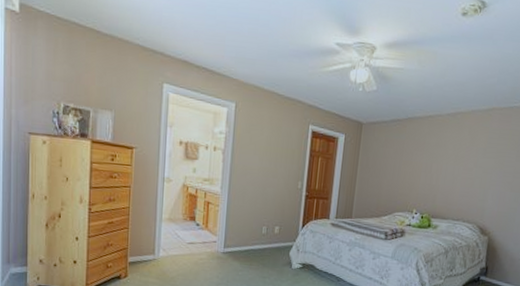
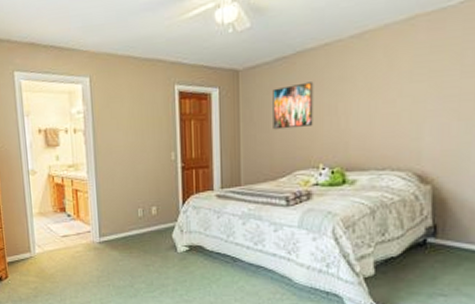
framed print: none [383,143,418,178] -> present [273,82,314,130]

